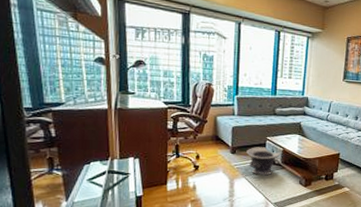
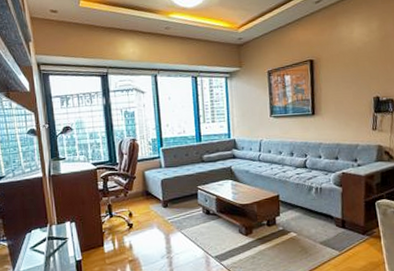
decorative bowl: present [246,147,280,176] -> none [178,197,214,228]

